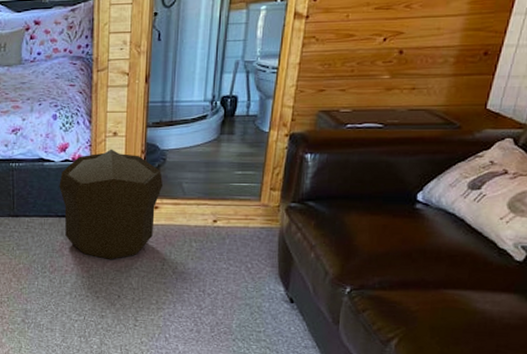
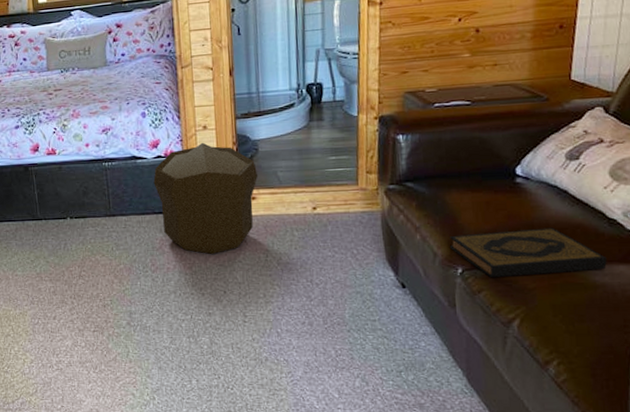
hardback book: none [341,254,491,299] -> present [449,227,607,278]

